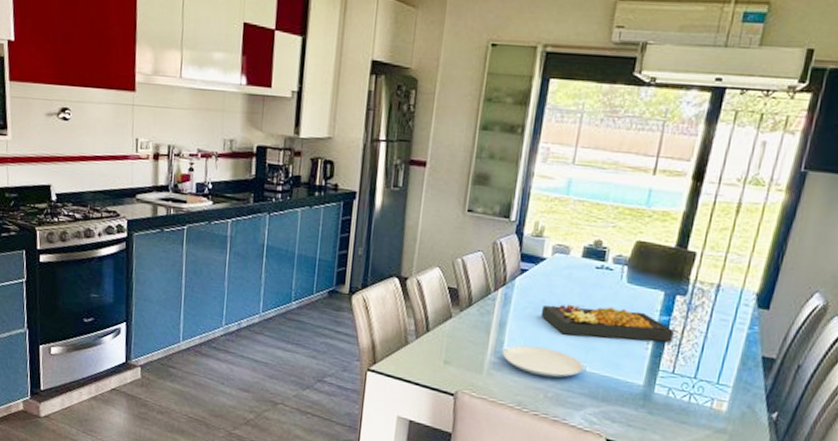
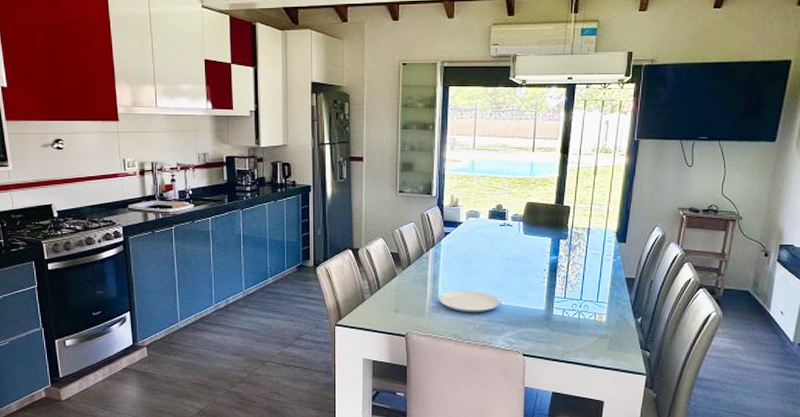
food platter: present [540,304,674,343] -> none [463,254,562,279]

